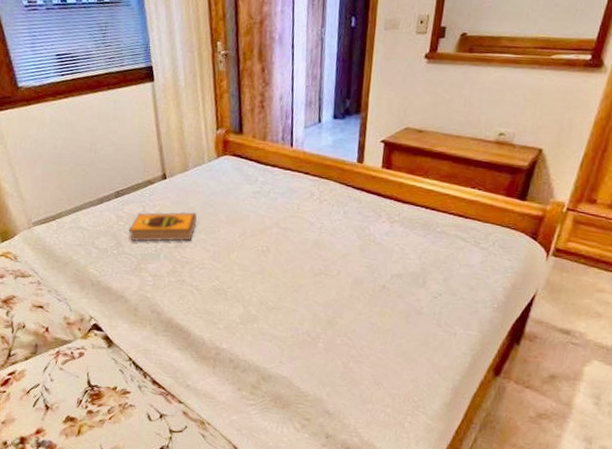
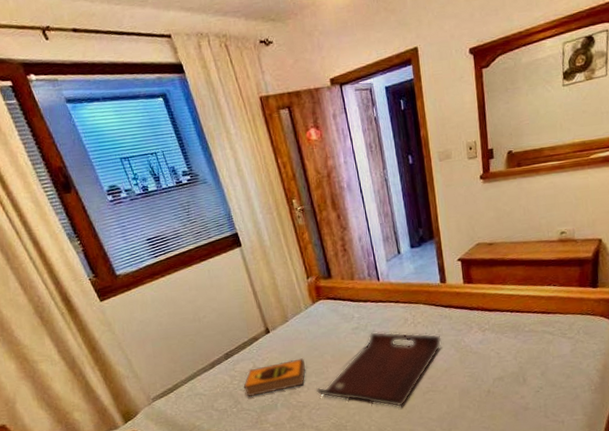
serving tray: none [202,199,346,283] -> present [315,331,442,407]

